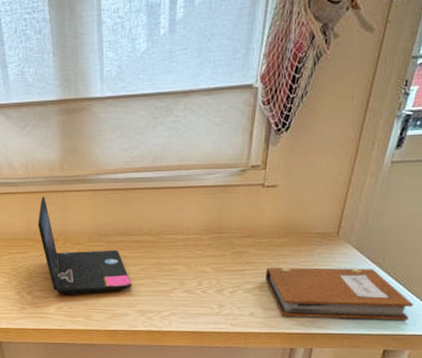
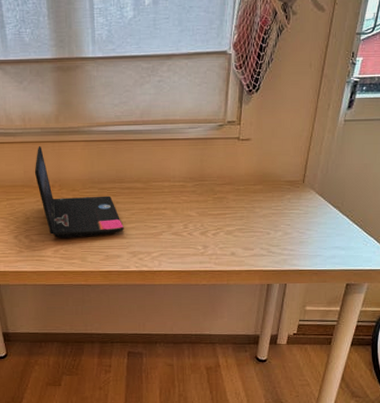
notebook: present [265,267,413,320] -> none [243,211,369,257]

